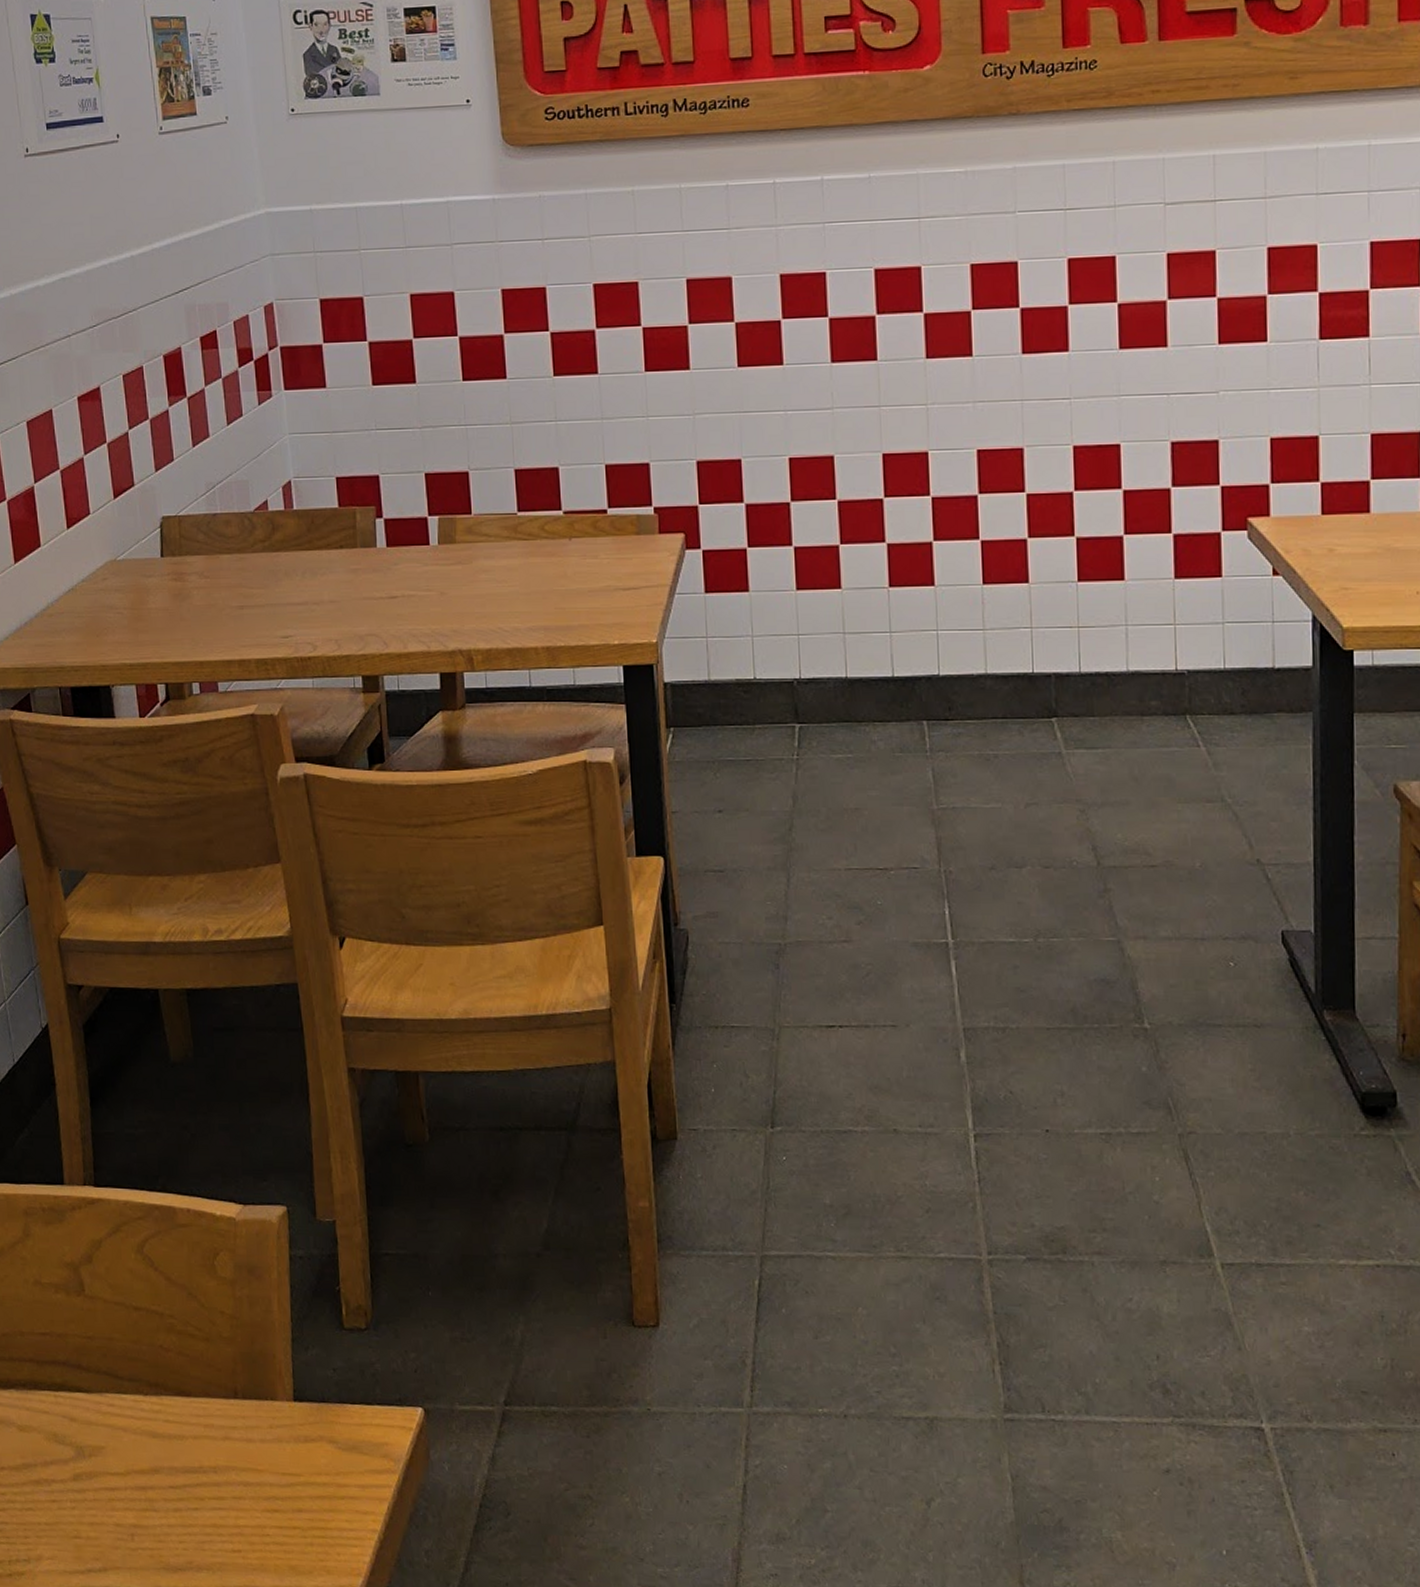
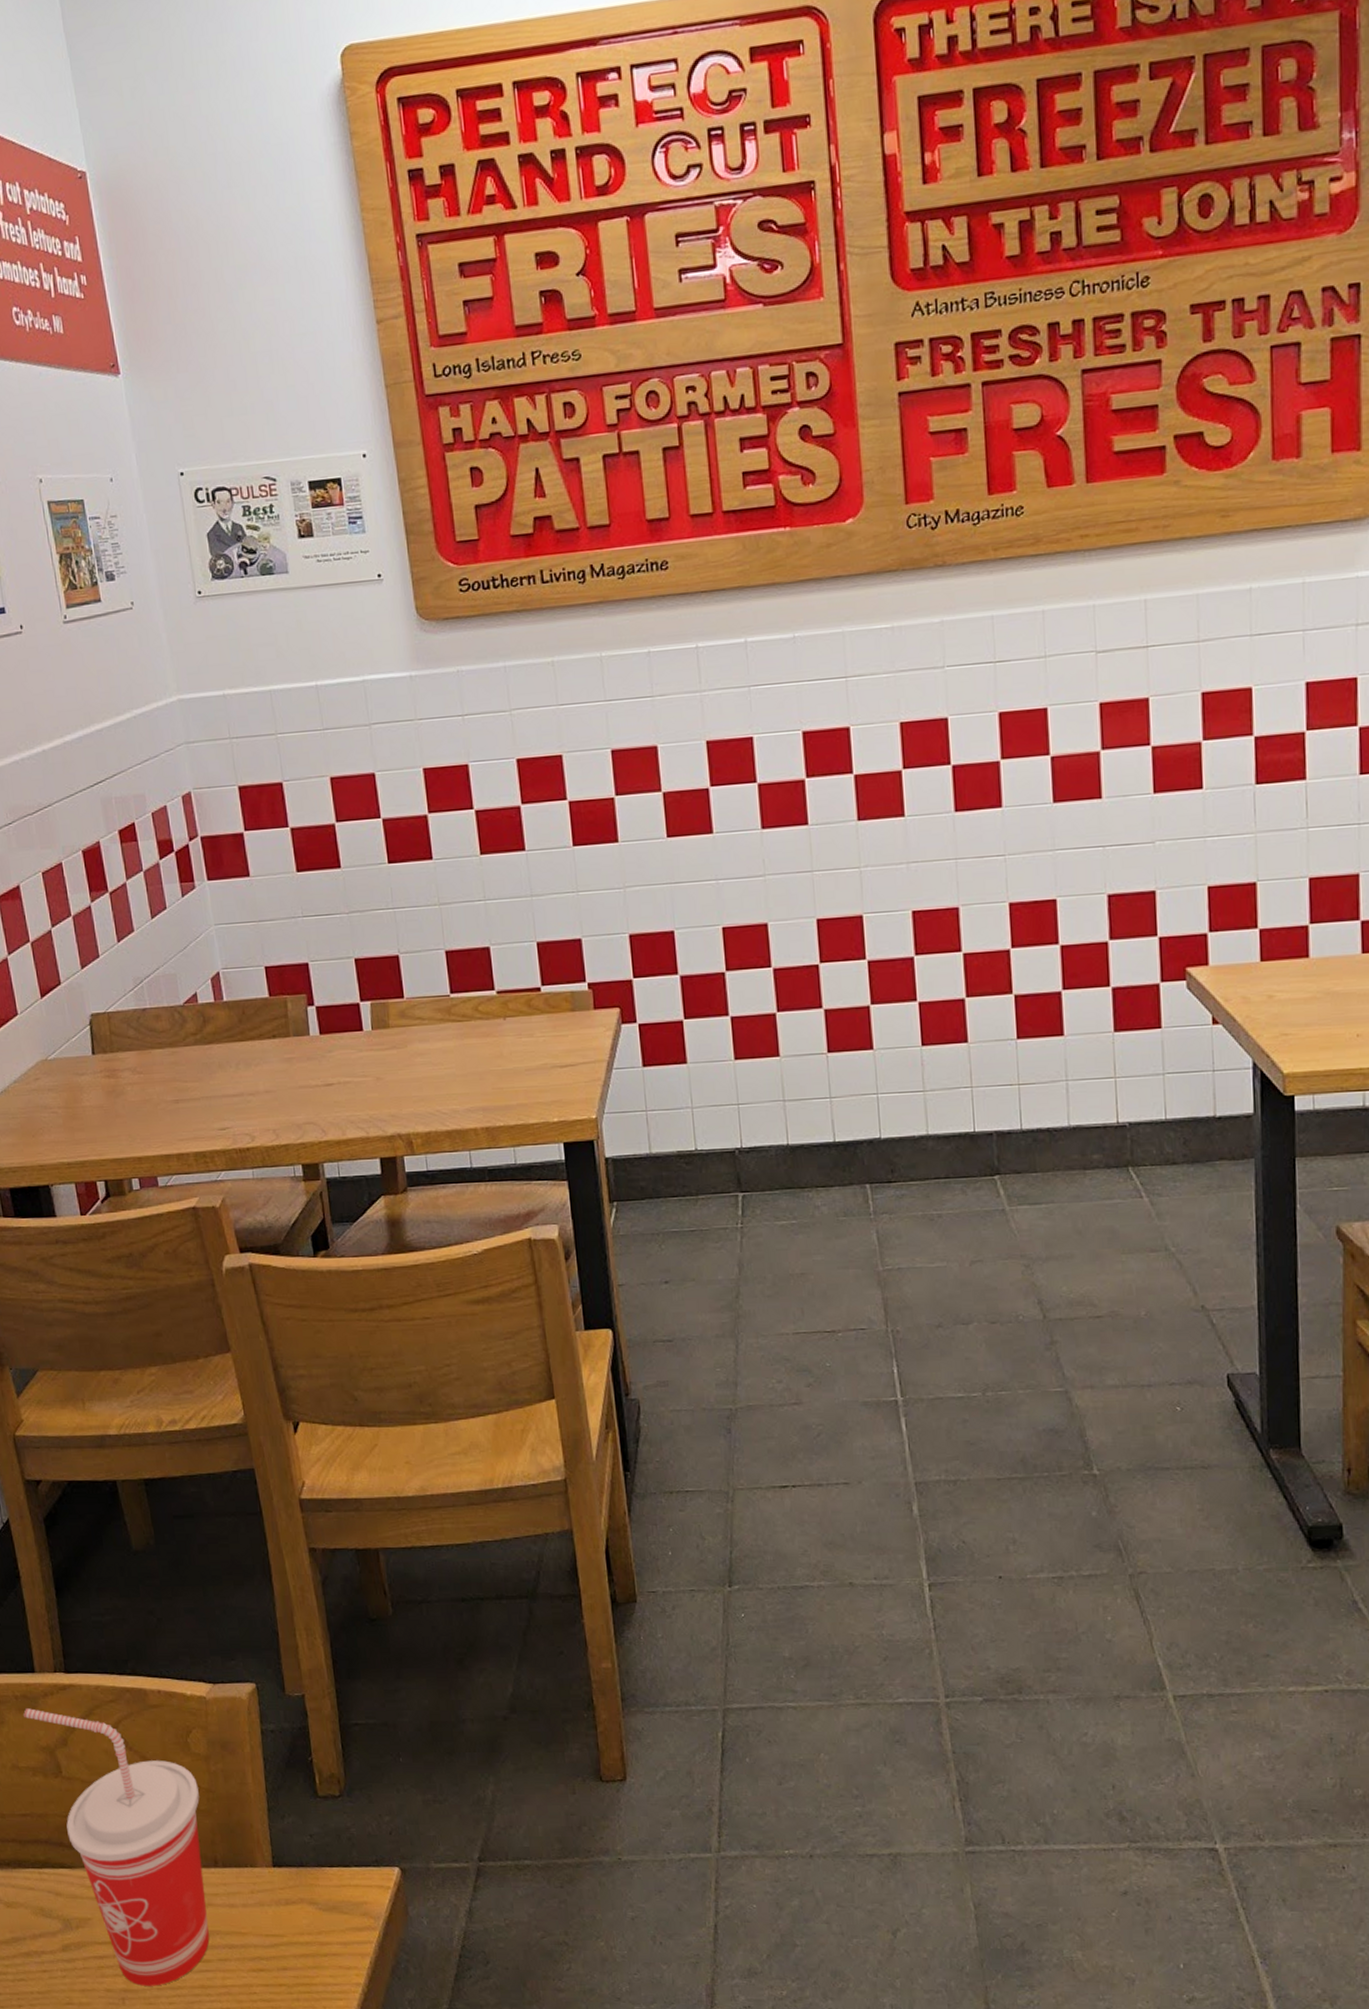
beverage cup: none [50,1222,225,1523] -> present [23,1708,210,1986]

